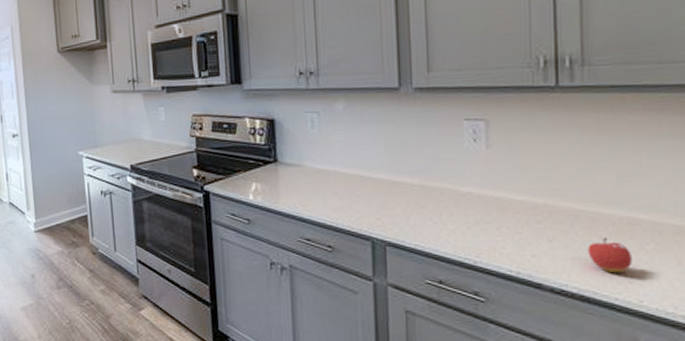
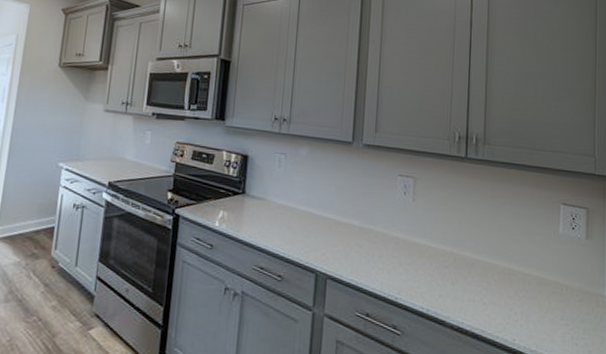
fruit: present [588,237,633,272] -> none [479,283,510,314]

